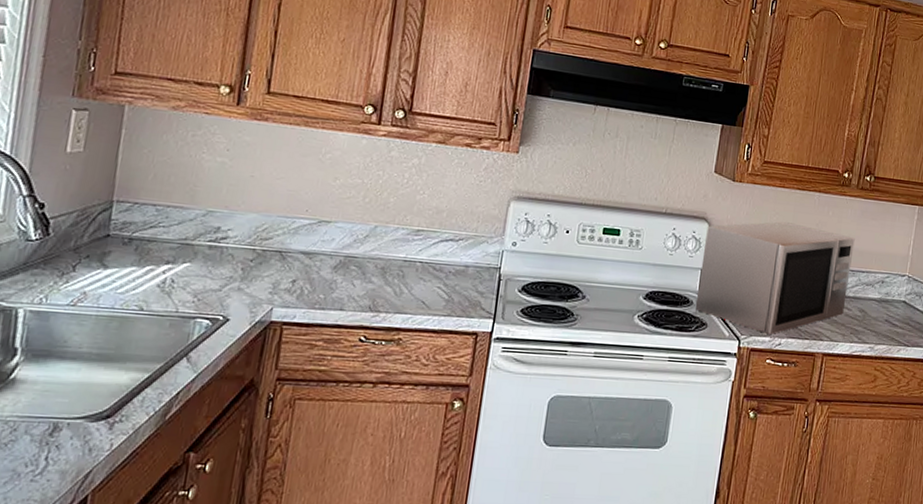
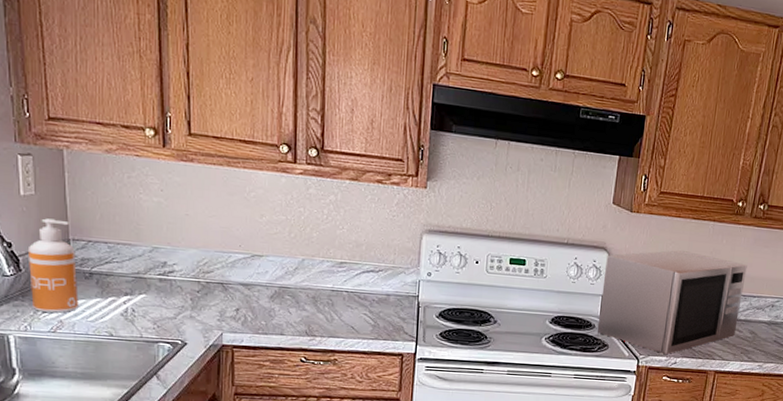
soap dispenser: none [54,177,118,283] -> present [27,218,79,313]

